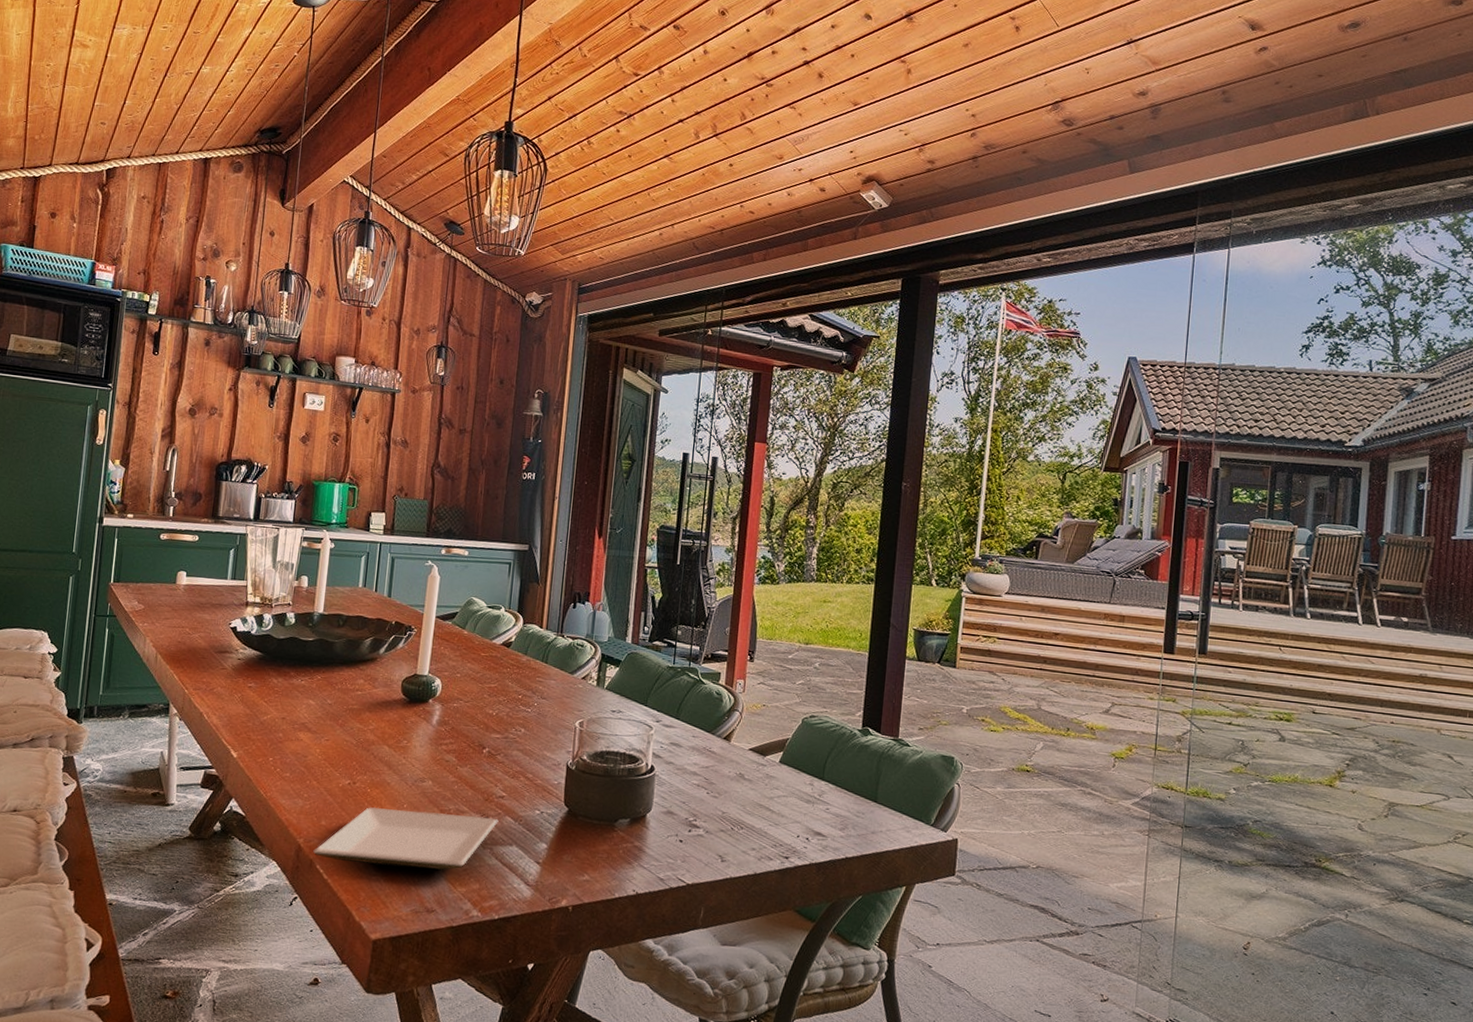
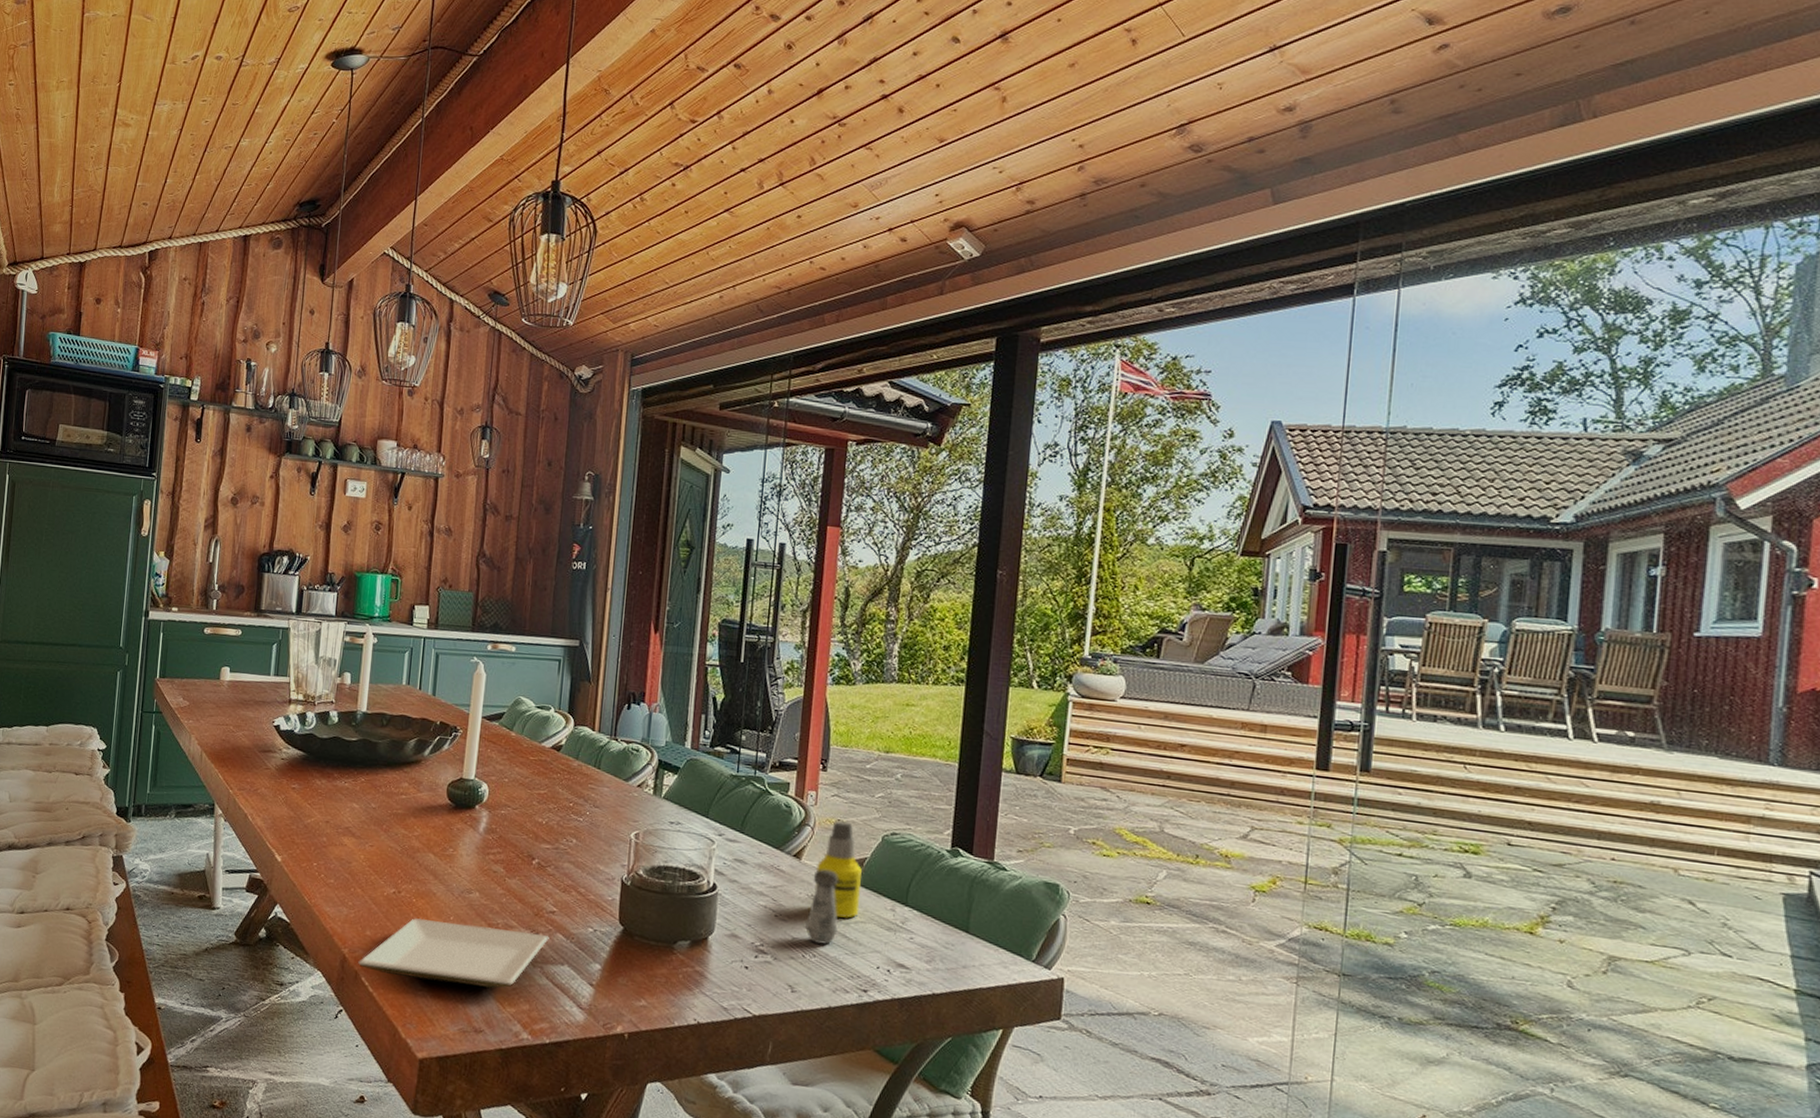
salt shaker: none [733,749,764,818] -> present [804,869,838,945]
bottle: none [742,706,784,794] -> present [815,820,862,919]

